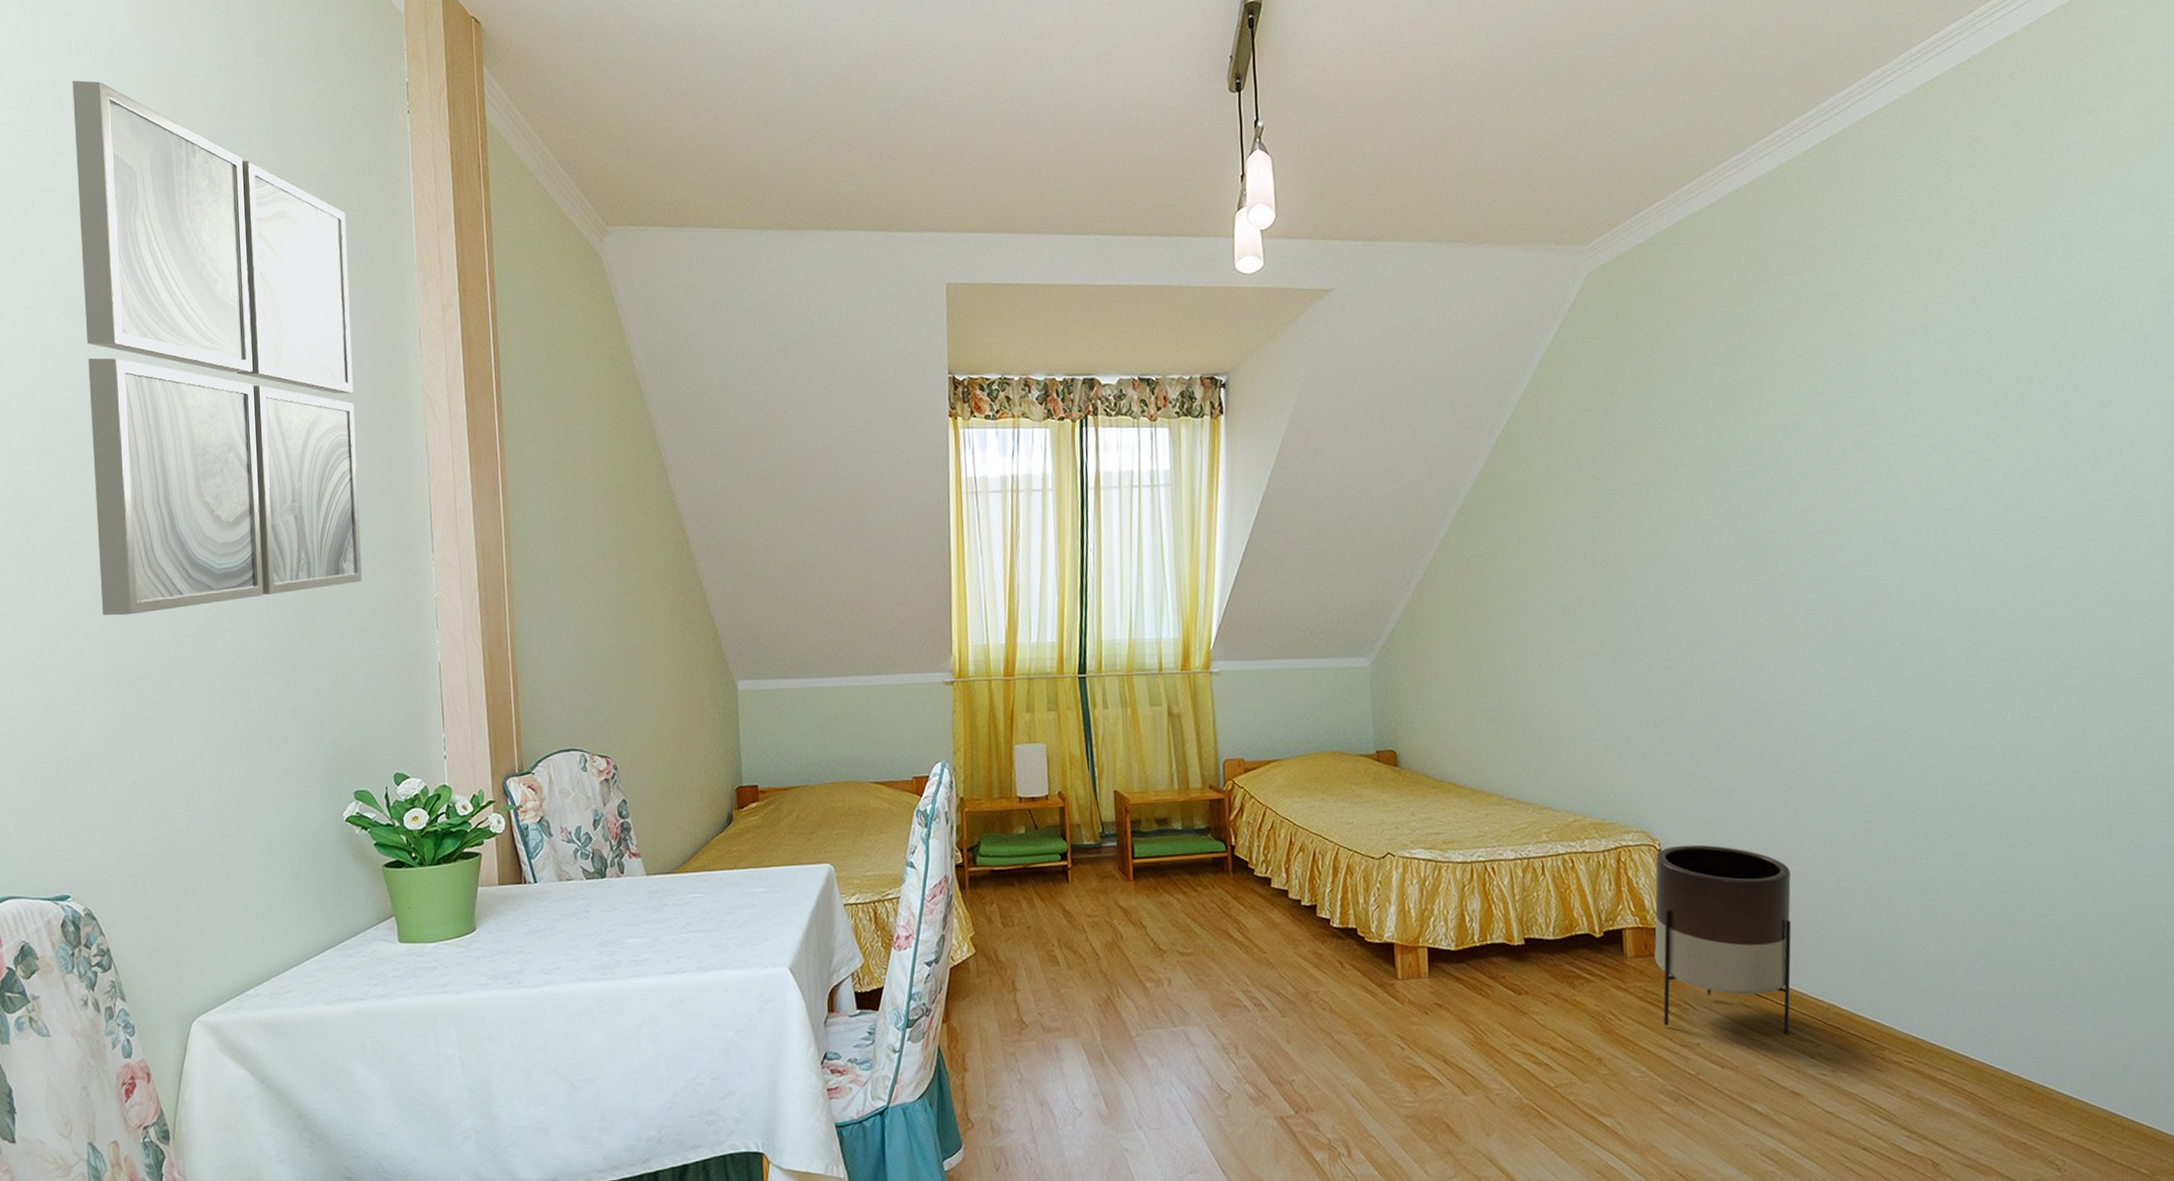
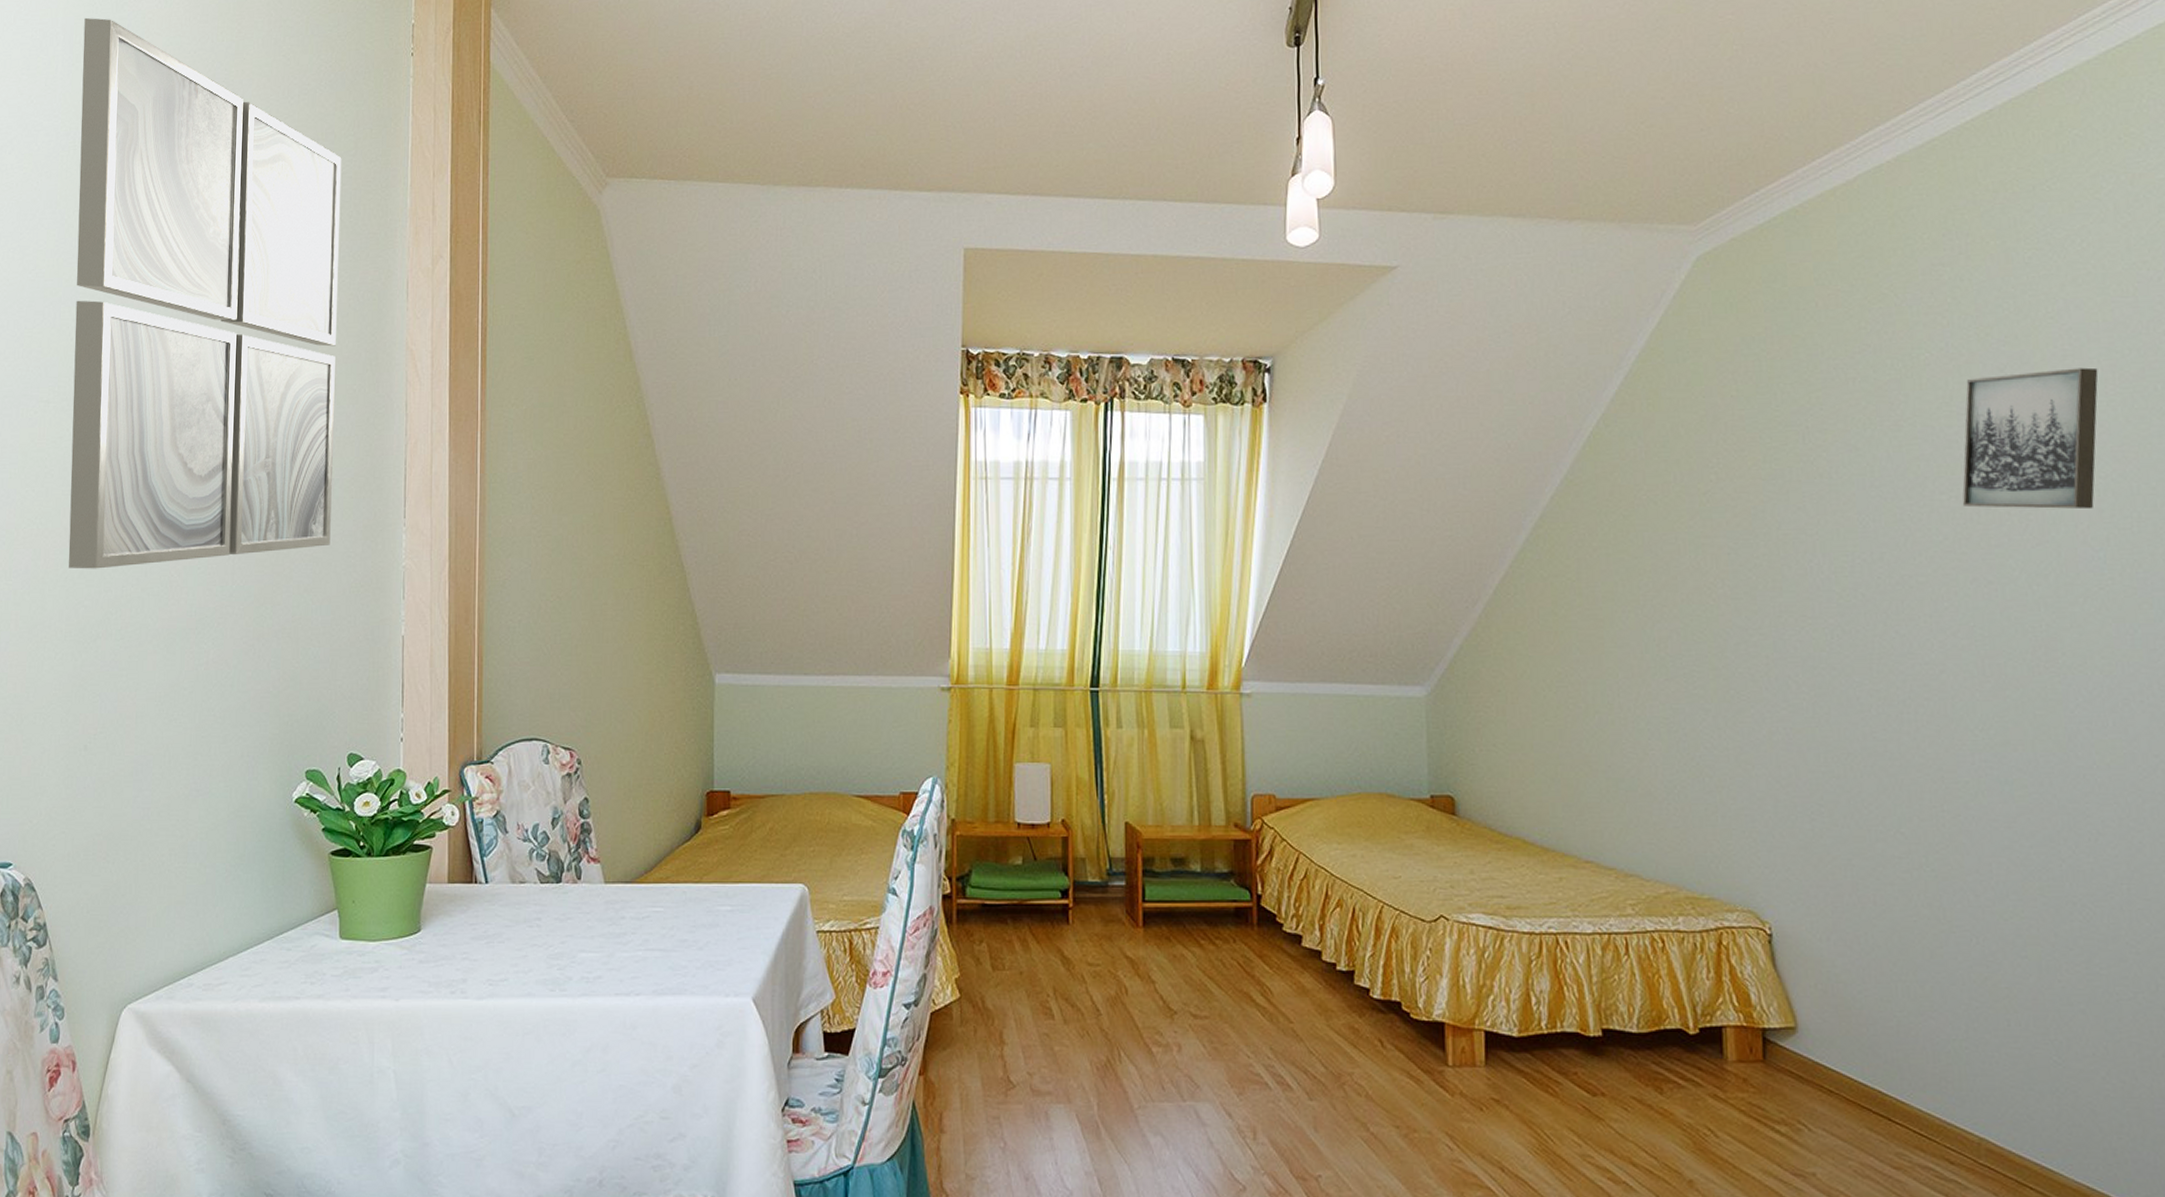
planter: present [1654,844,1792,1034] -> none [1761,931,1934,1171]
wall art: none [1808,359,1916,482] -> present [1962,367,2099,510]

